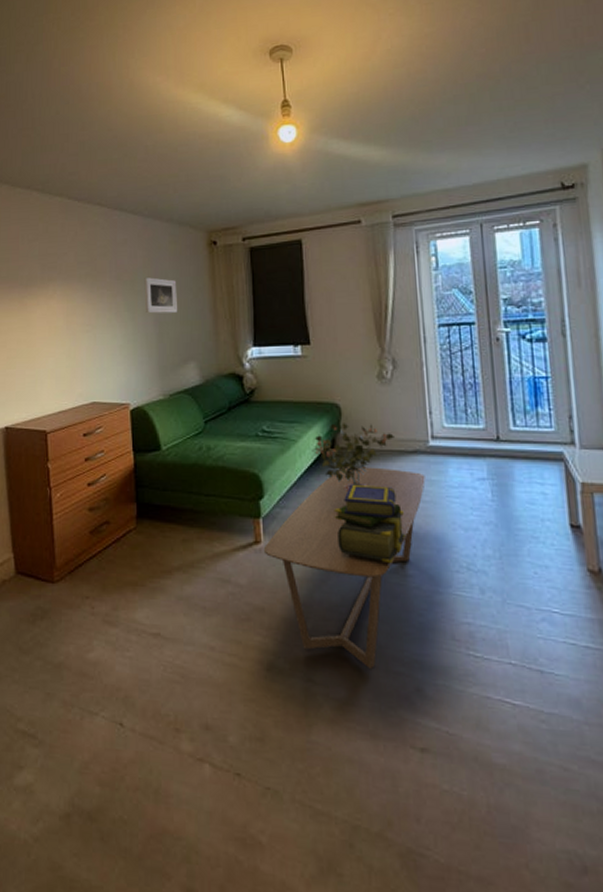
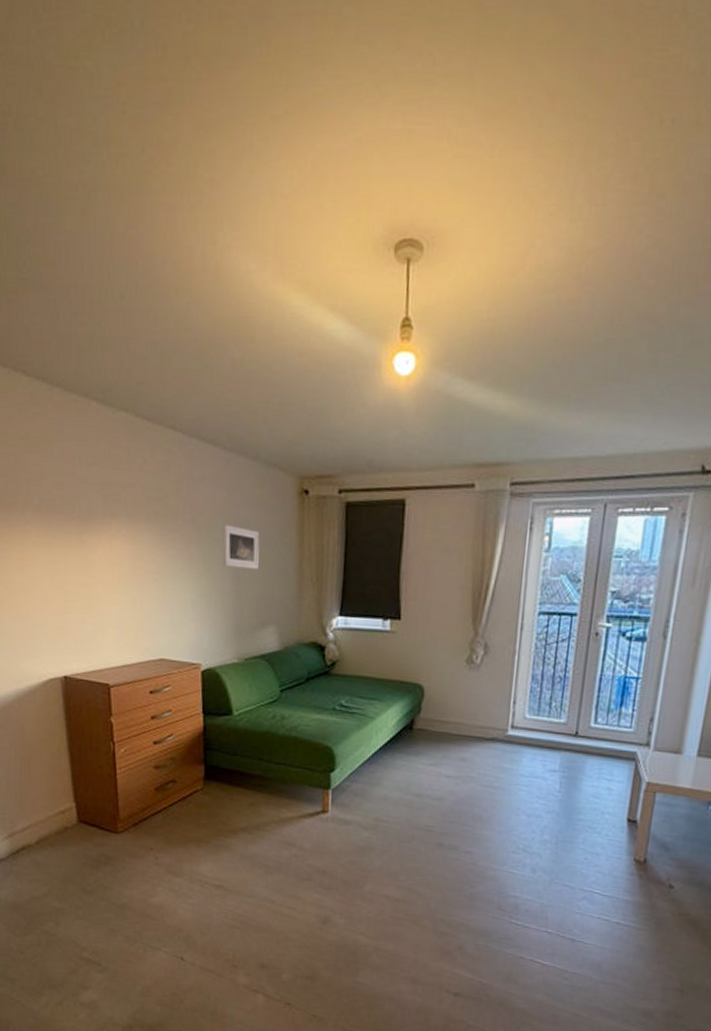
coffee table: present [263,467,426,669] -> none [330,748,499,928]
potted plant: present [311,423,396,492] -> none [389,704,476,772]
stack of books: present [334,484,405,564] -> none [403,765,472,841]

